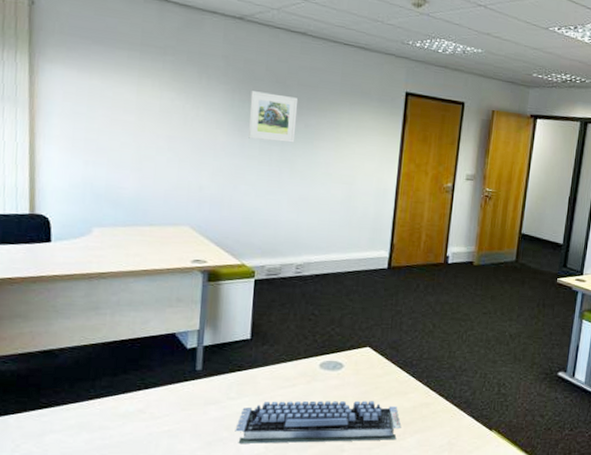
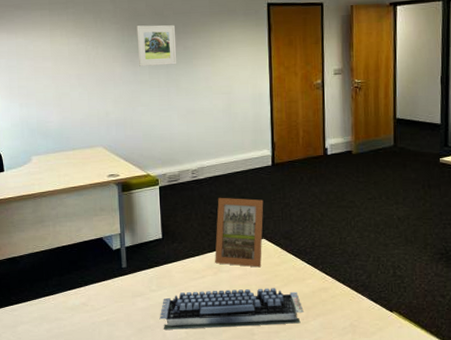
picture frame: none [310,298,374,378] -> present [215,197,264,268]

